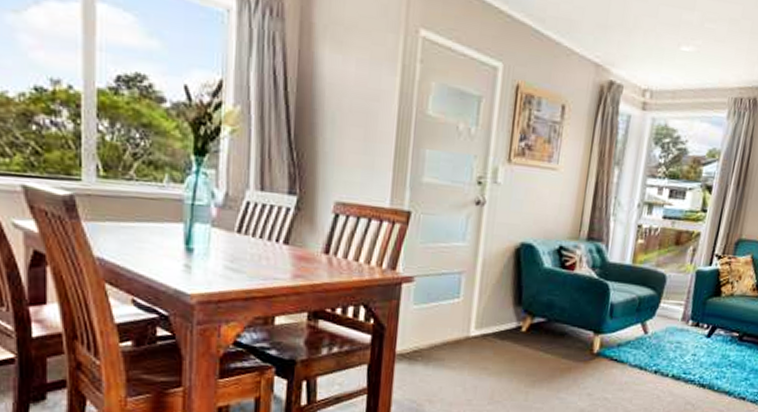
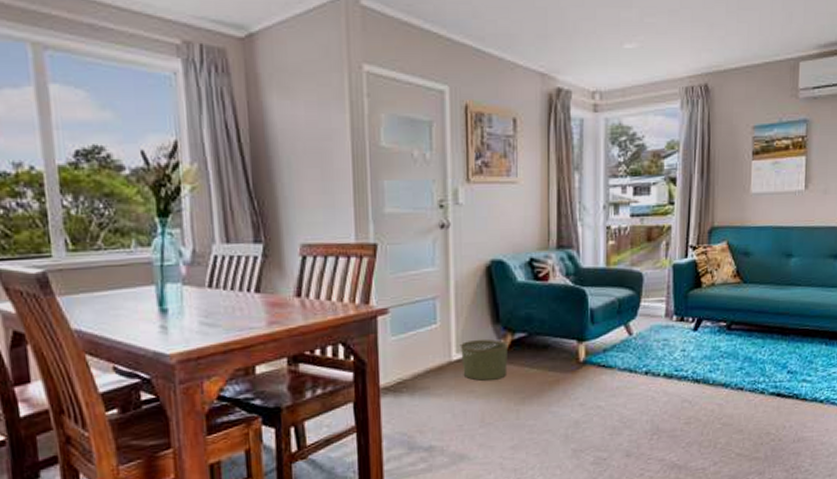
basket: none [479,319,527,360] -> present [459,339,509,381]

